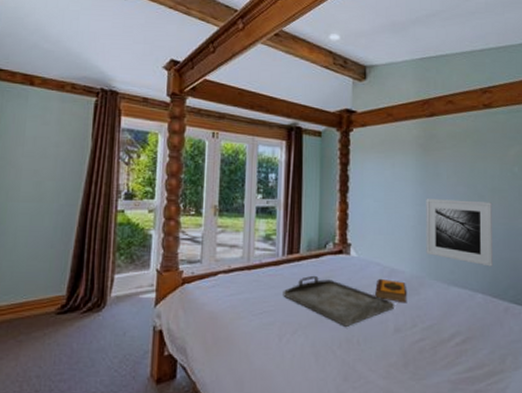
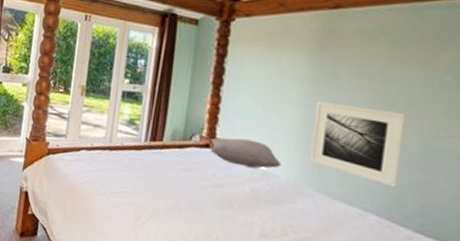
serving tray: present [283,275,394,327] -> none [142,165,263,222]
pillow: none [342,240,405,267] -> present [210,137,282,169]
hardback book: present [375,278,407,304] -> none [242,179,280,210]

